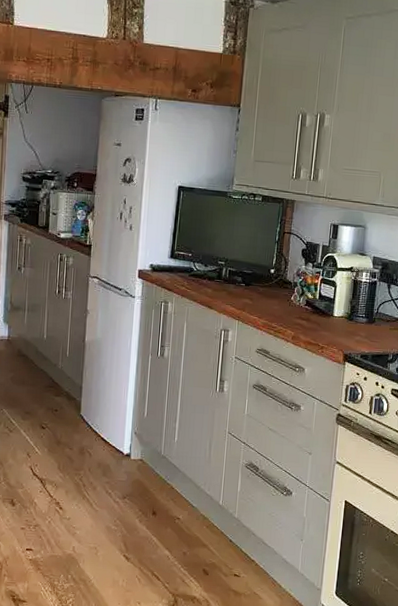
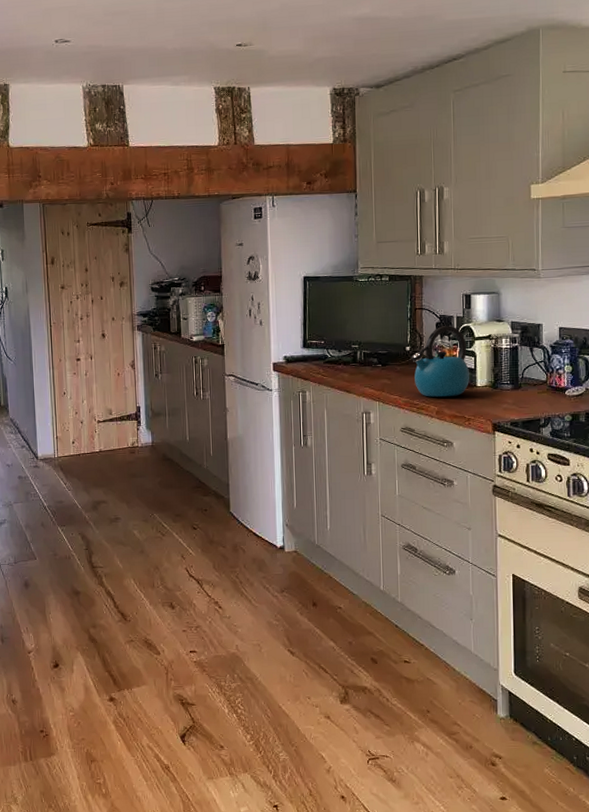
kettle: none [274,253,329,324] -> present [411,326,470,397]

